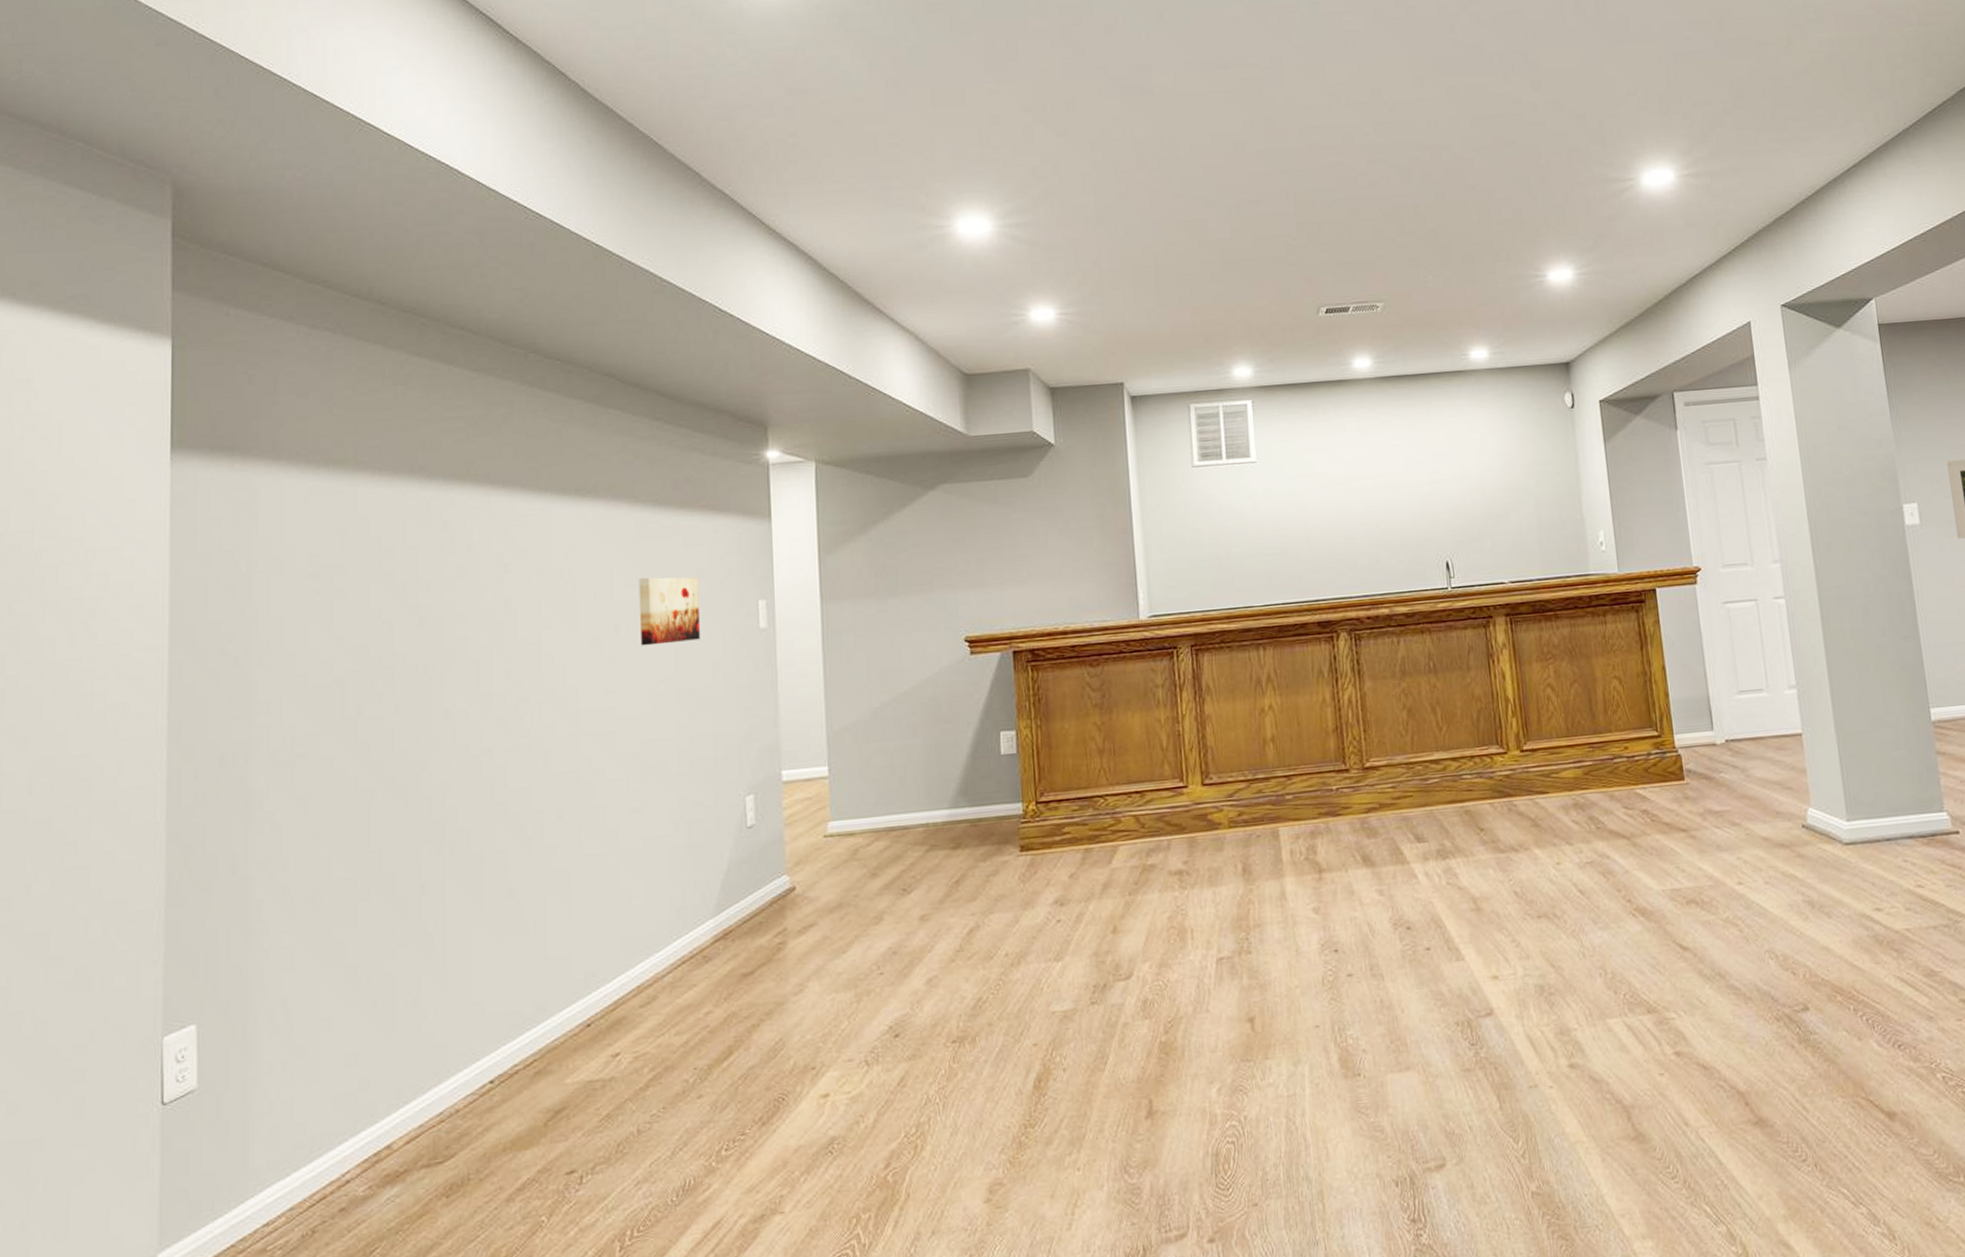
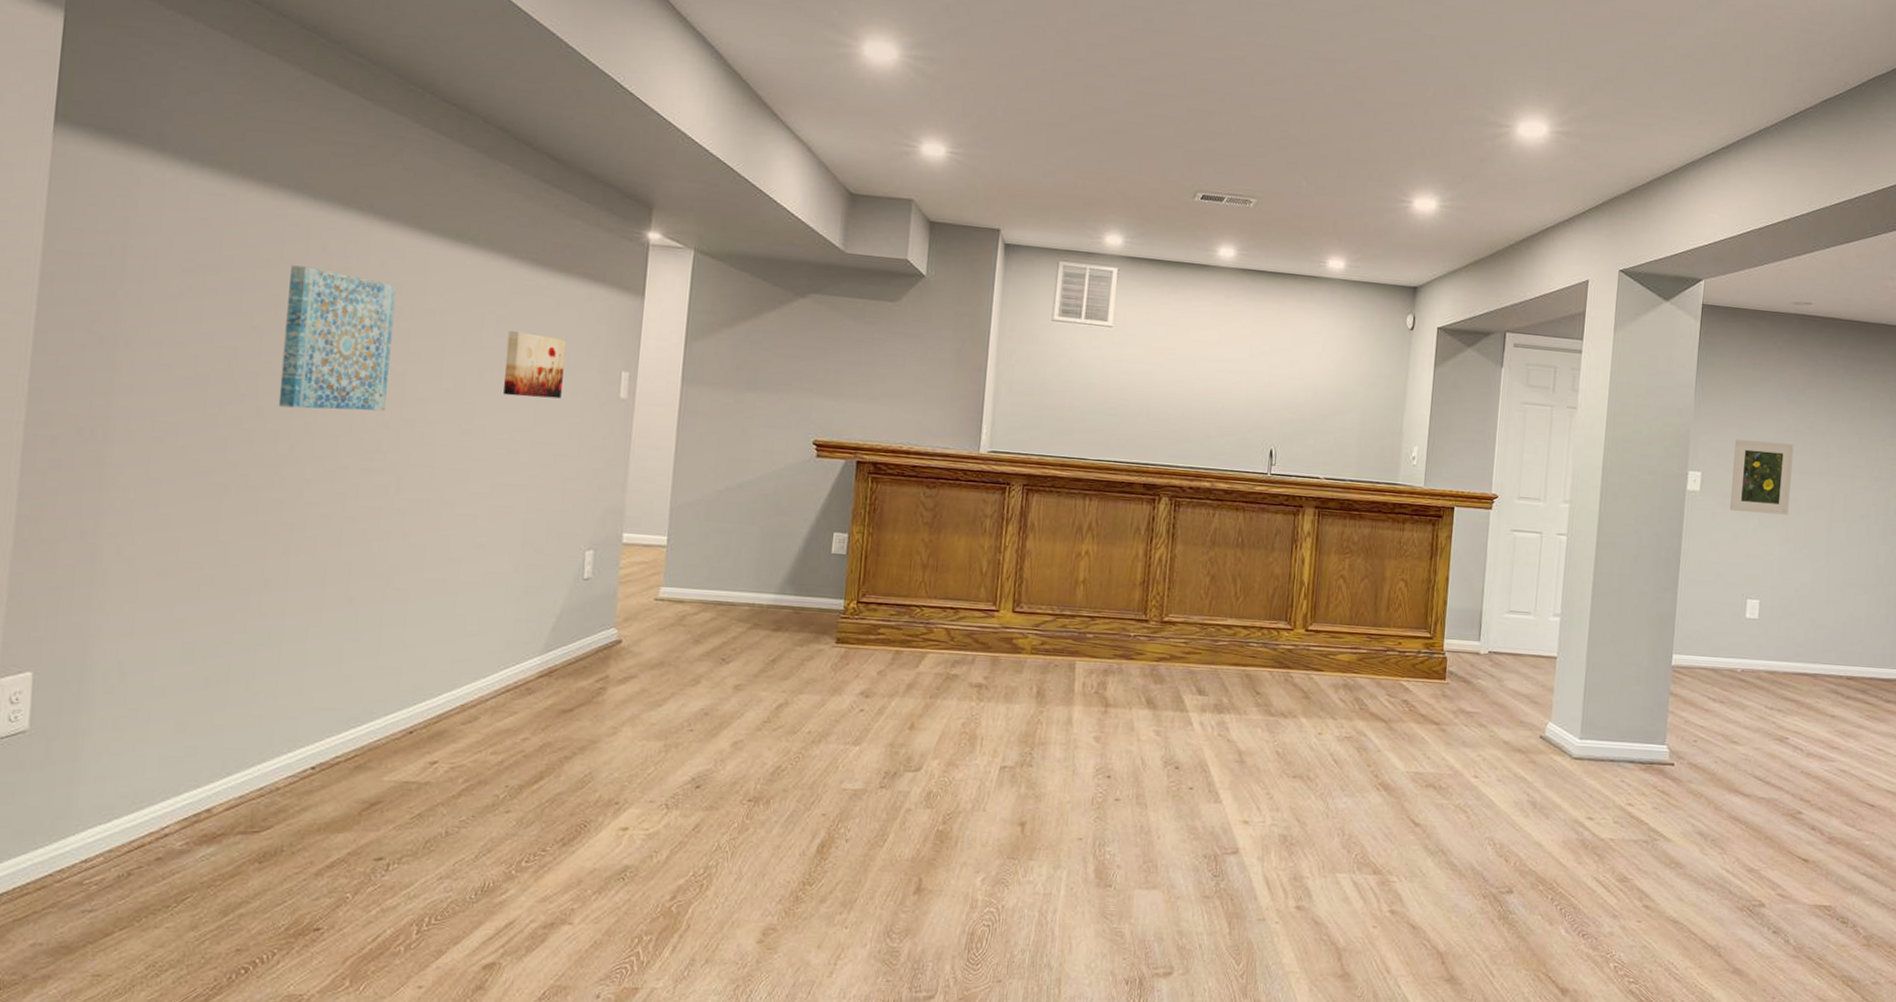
wall art: none [414,549,525,699] -> present [278,265,397,411]

